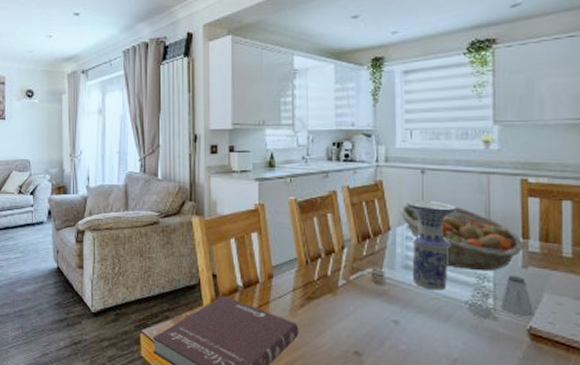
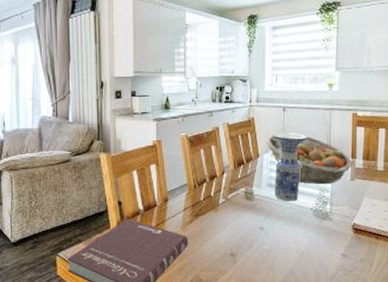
saltshaker: present [501,275,535,317] -> none [335,186,357,216]

